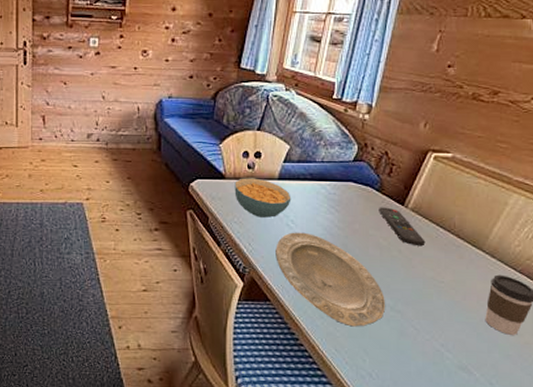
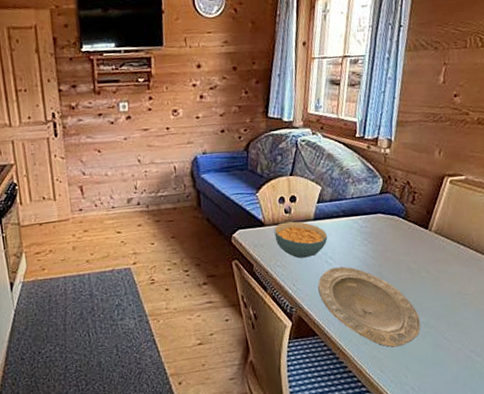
remote control: present [379,207,426,247] -> none [406,232,450,265]

